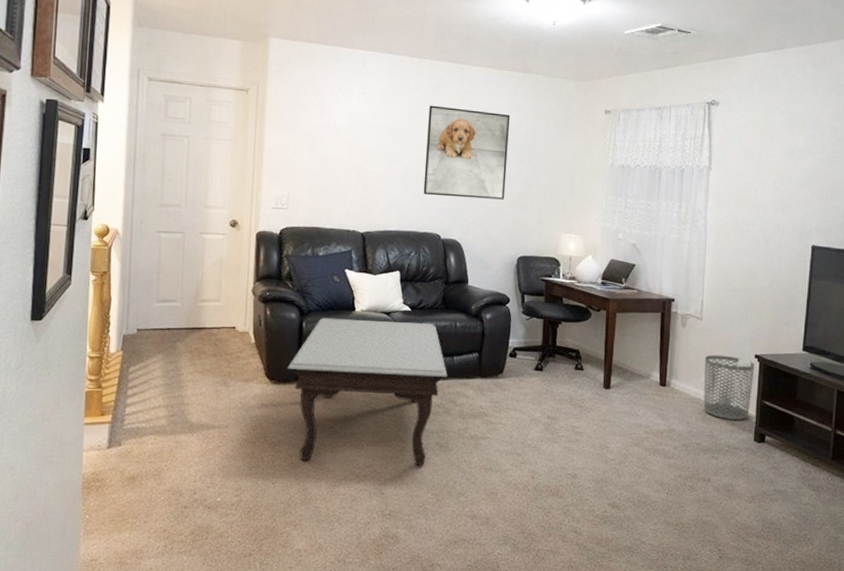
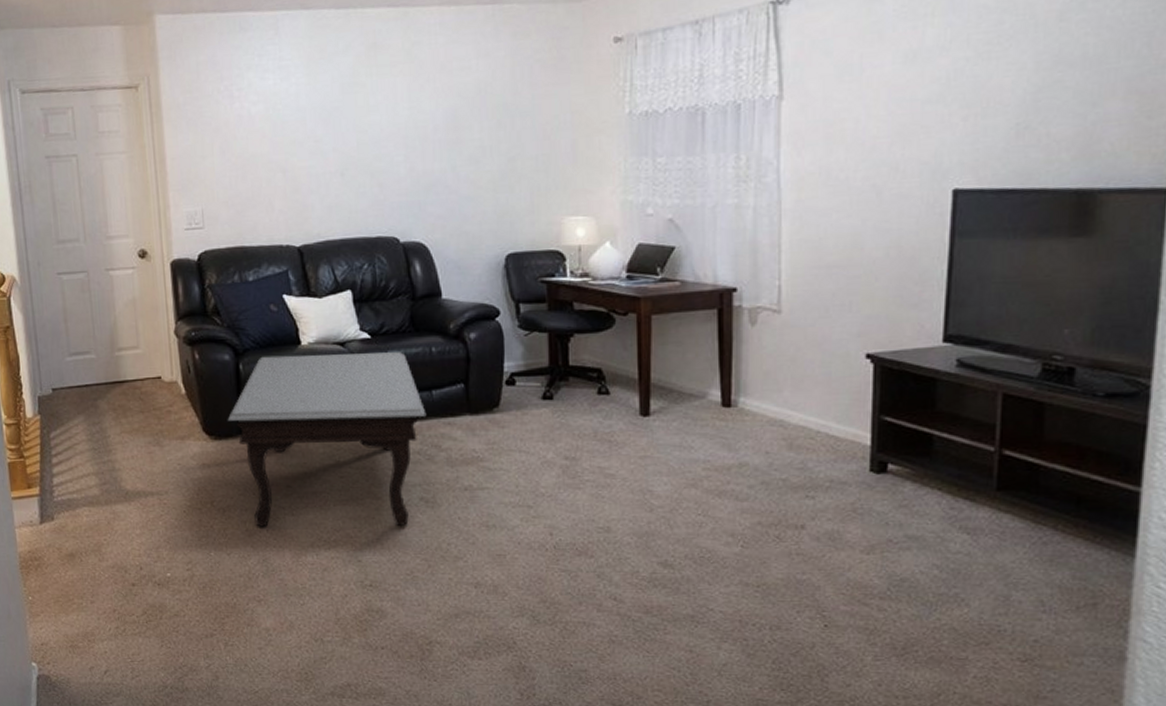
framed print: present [423,105,511,200] -> none [367,65,481,189]
waste bin: present [703,354,755,420] -> none [787,358,867,445]

